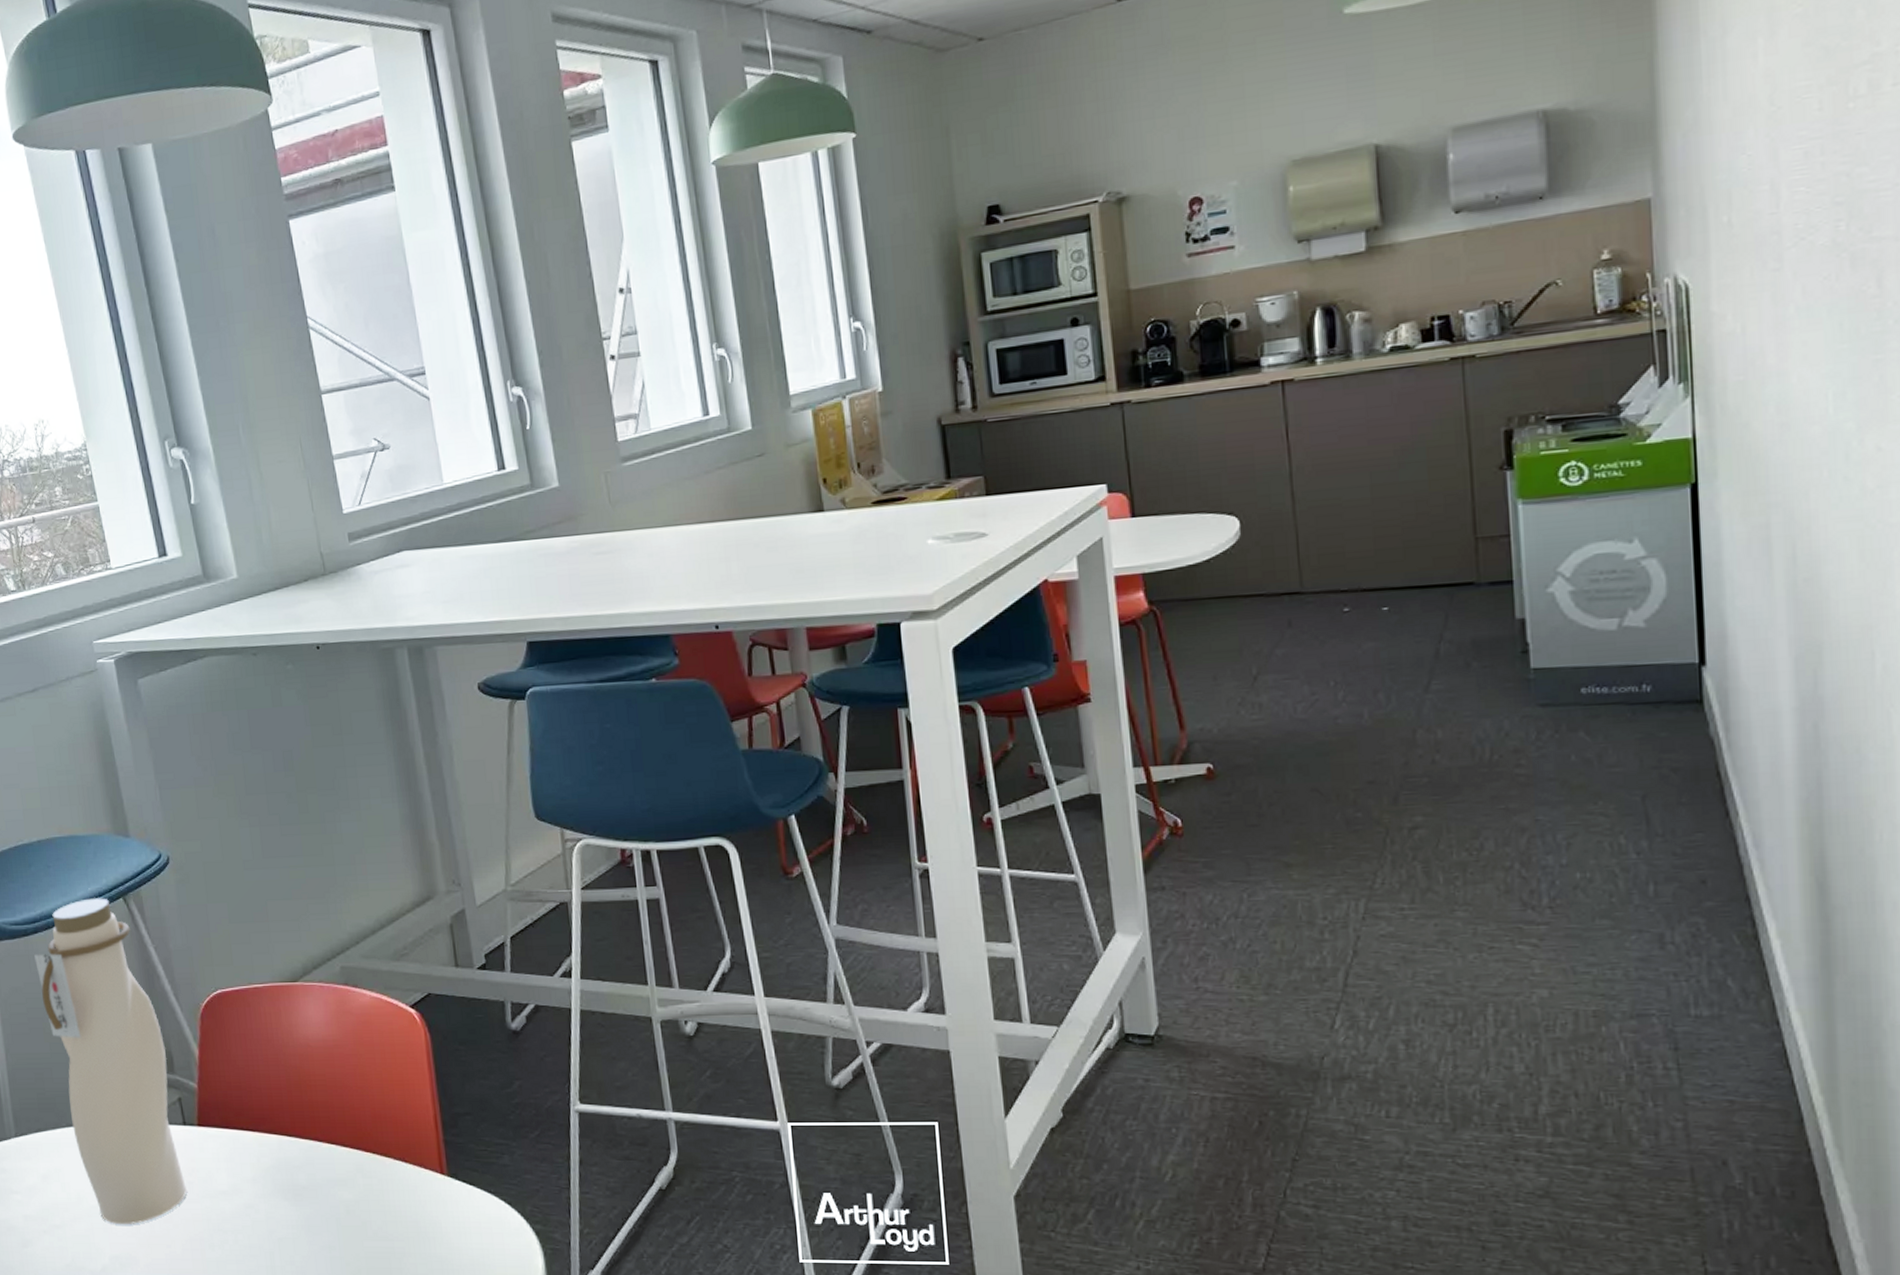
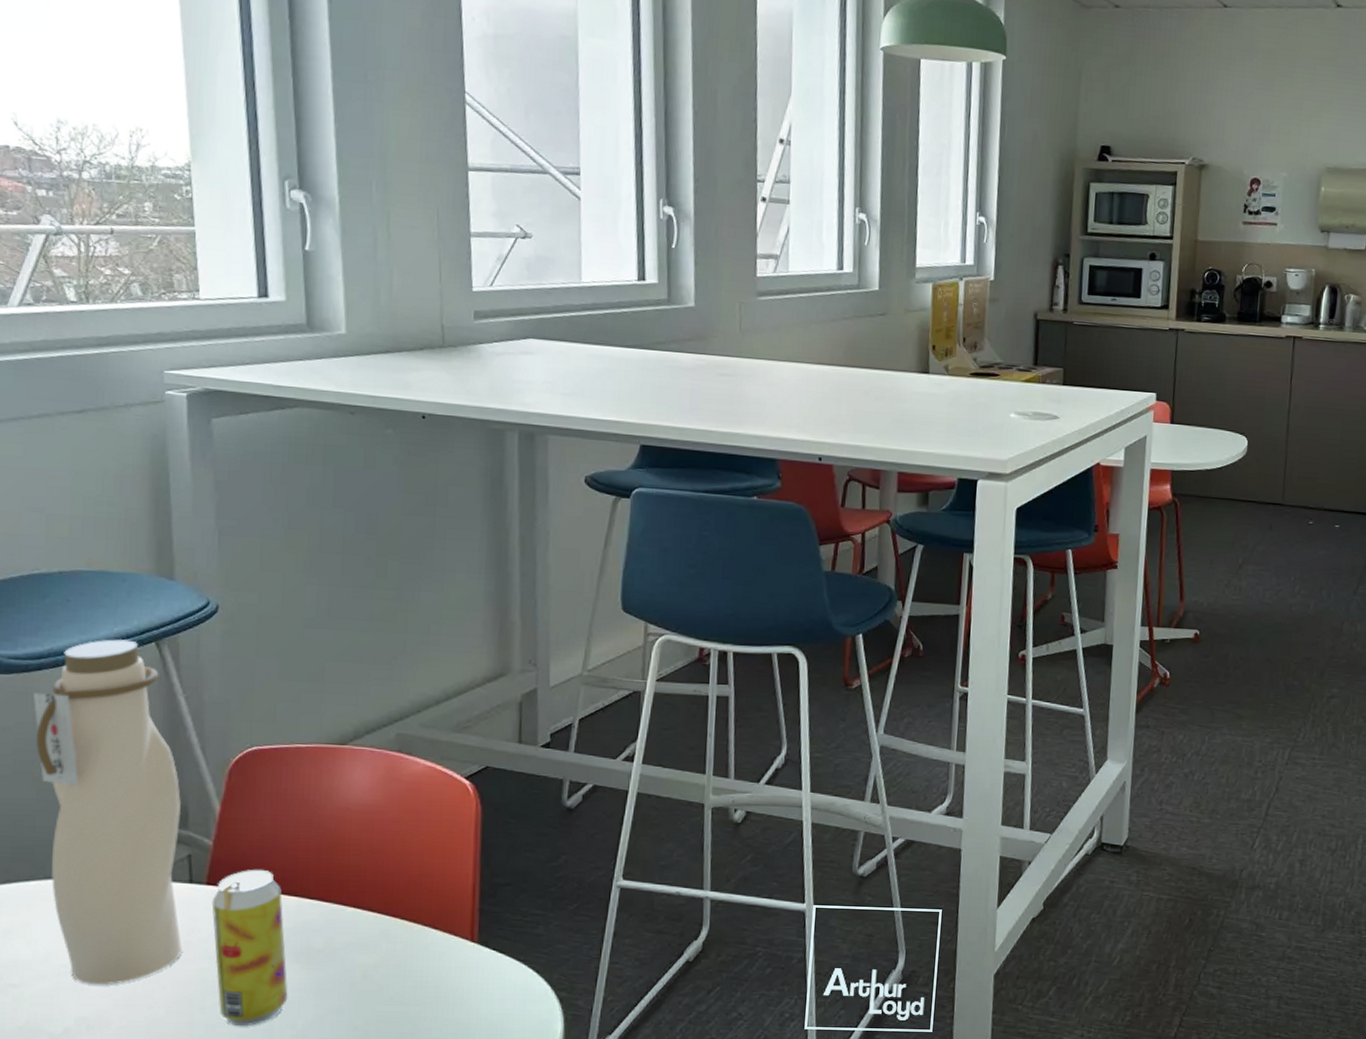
beverage can: none [204,1109,284,1264] -> present [211,869,288,1027]

